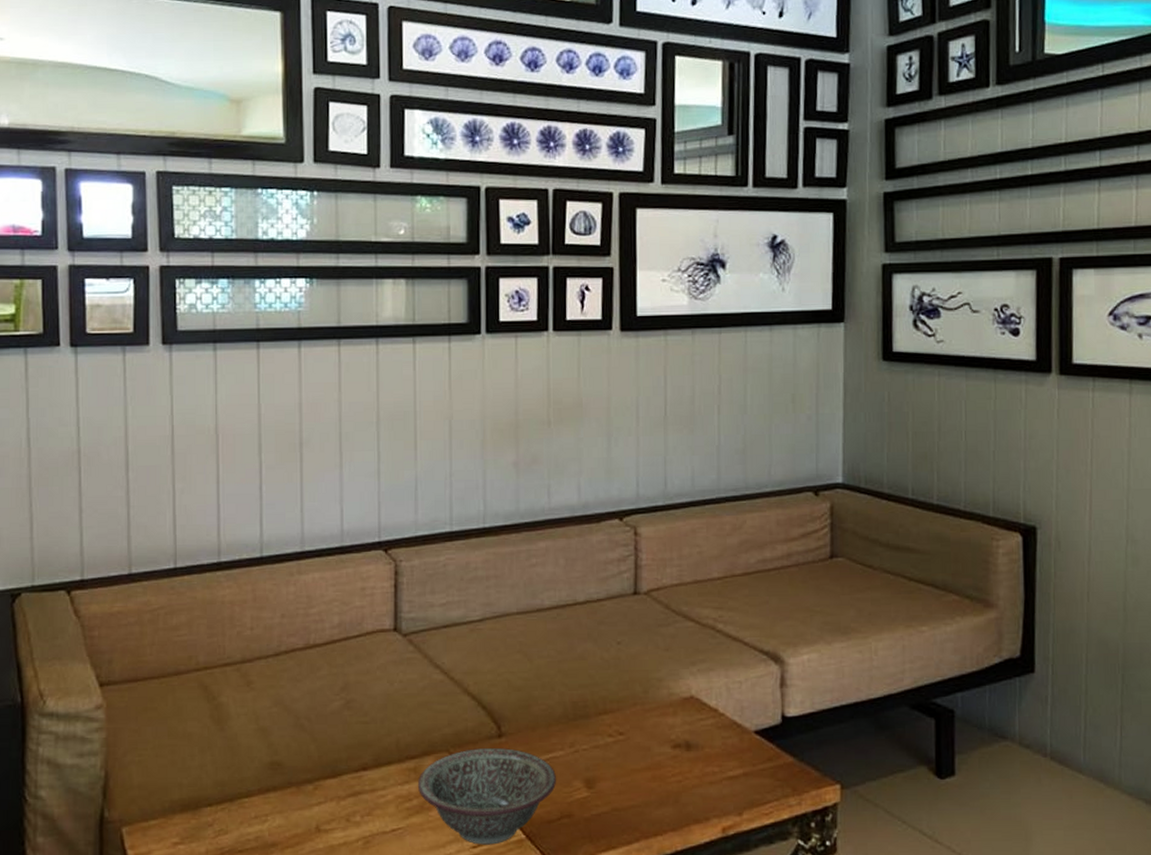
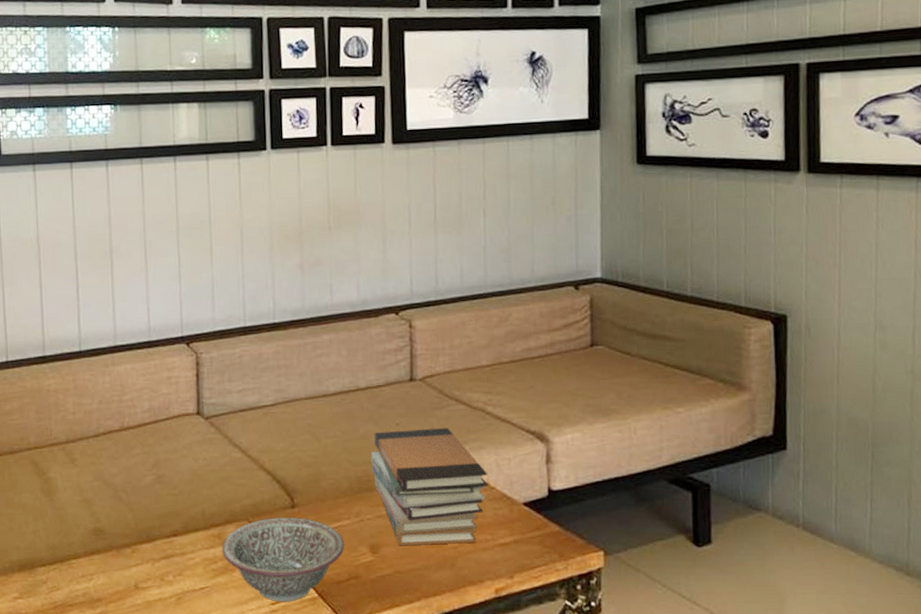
book stack: none [588,646,717,780] -> present [370,427,488,546]

